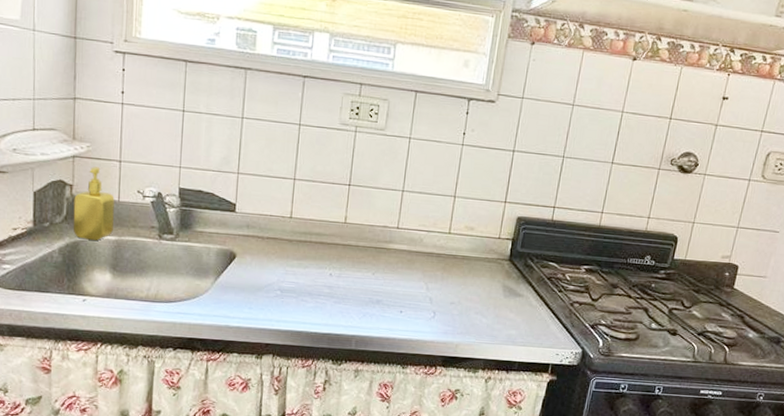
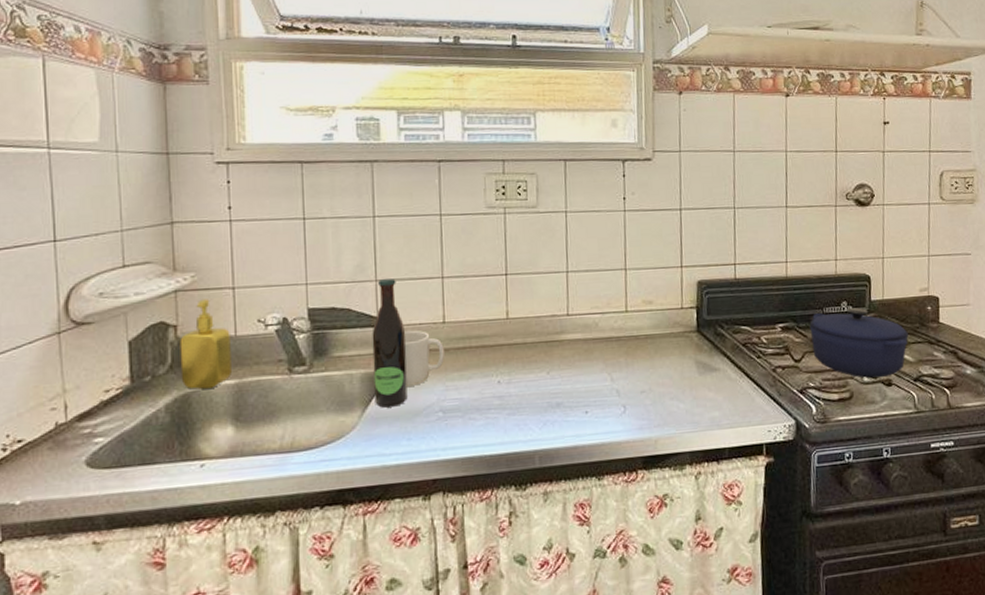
bottle: none [226,172,258,280] -> present [372,277,408,408]
mug: none [253,219,289,266] -> present [404,330,446,386]
cooking pot: none [610,262,702,327] -> present [809,307,909,378]

